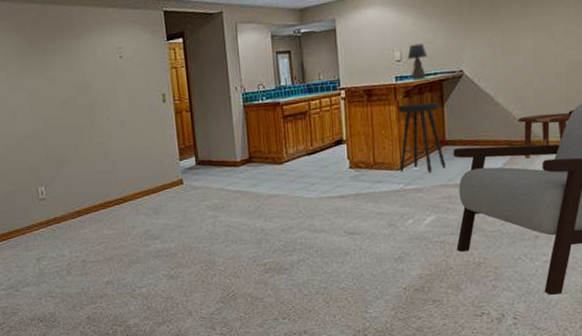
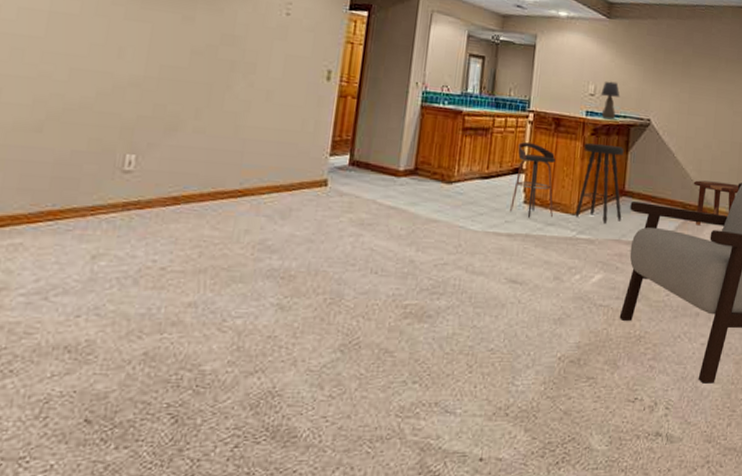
bar stool: none [335,116,378,180] -> present [510,142,556,218]

